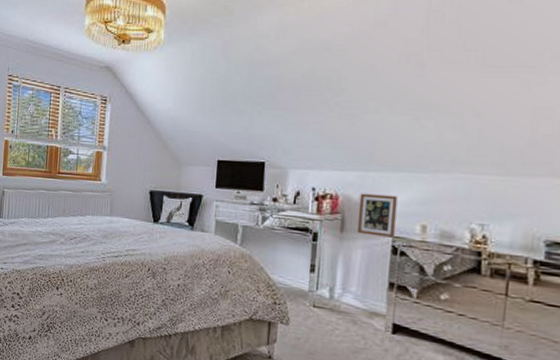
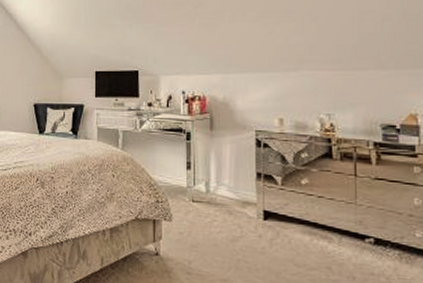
picture frame: present [356,193,398,238] -> none [224,93,257,132]

